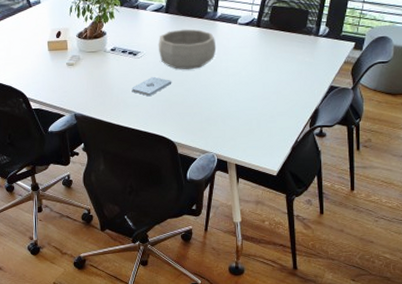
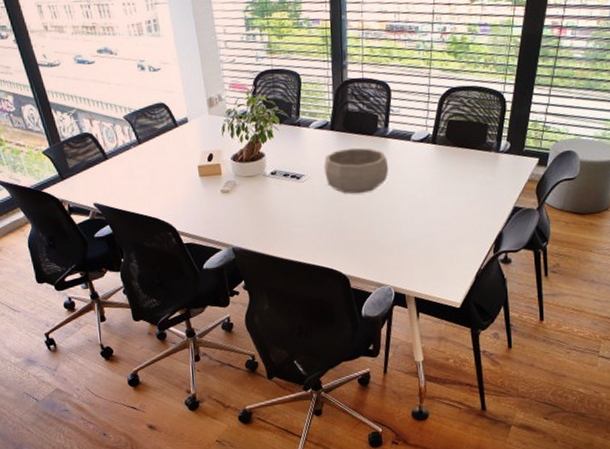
notepad: present [132,76,172,97] -> none [296,202,341,225]

